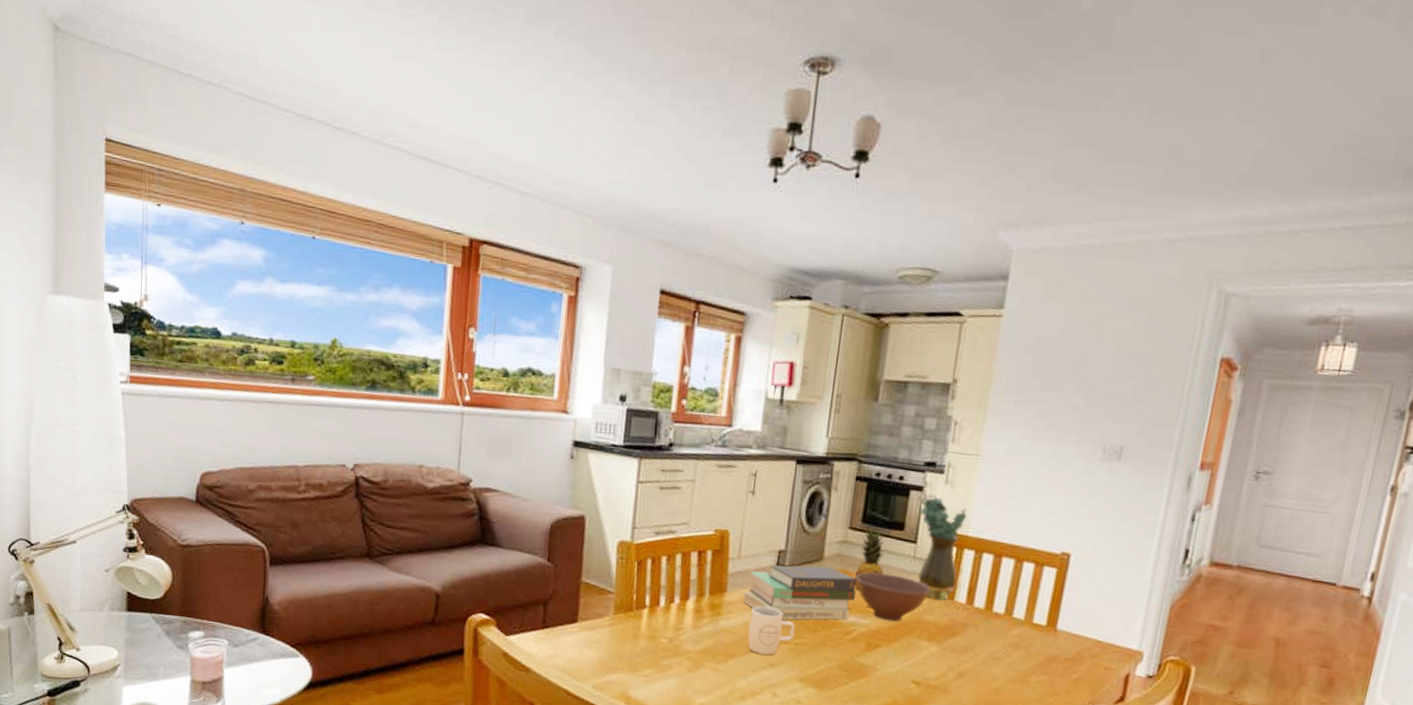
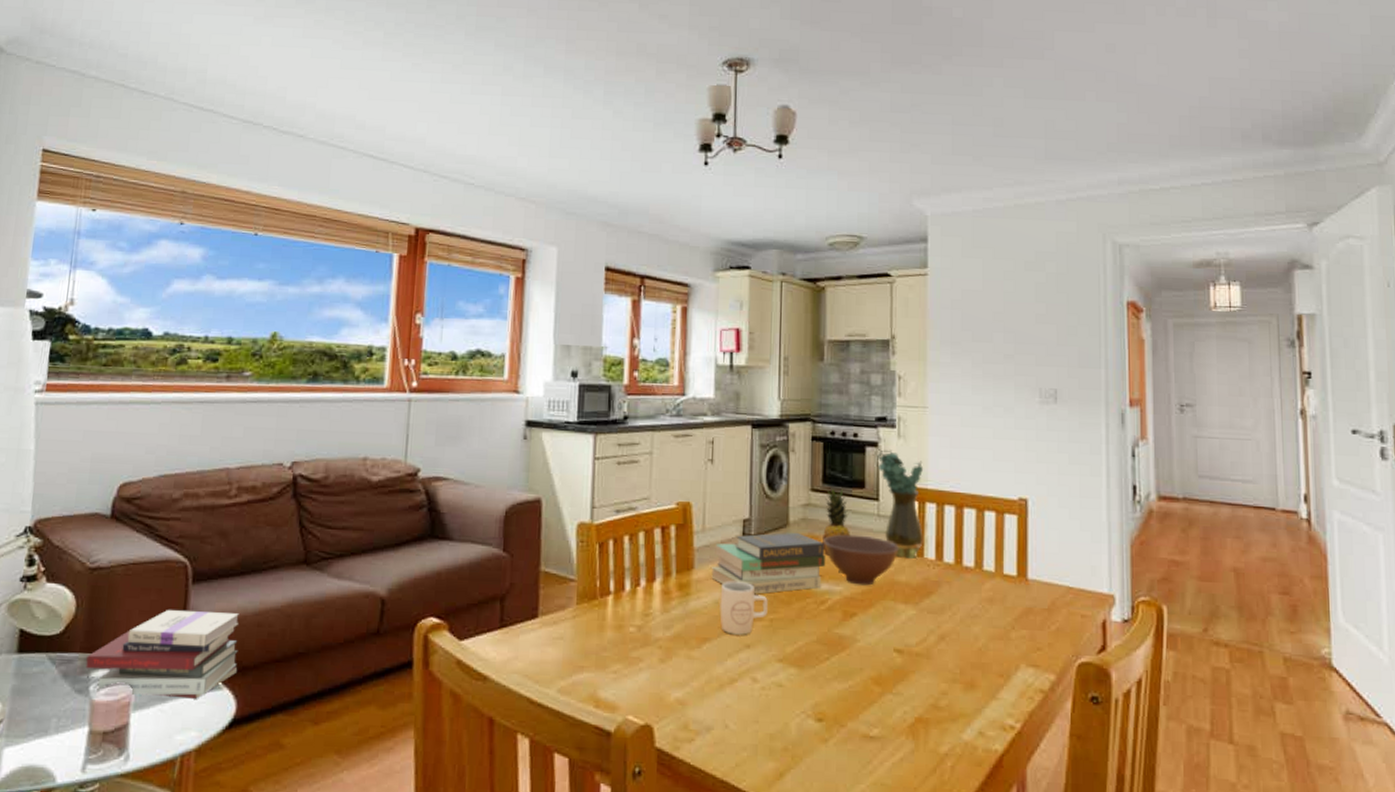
books: none [184,586,312,663] -> present [85,610,239,699]

